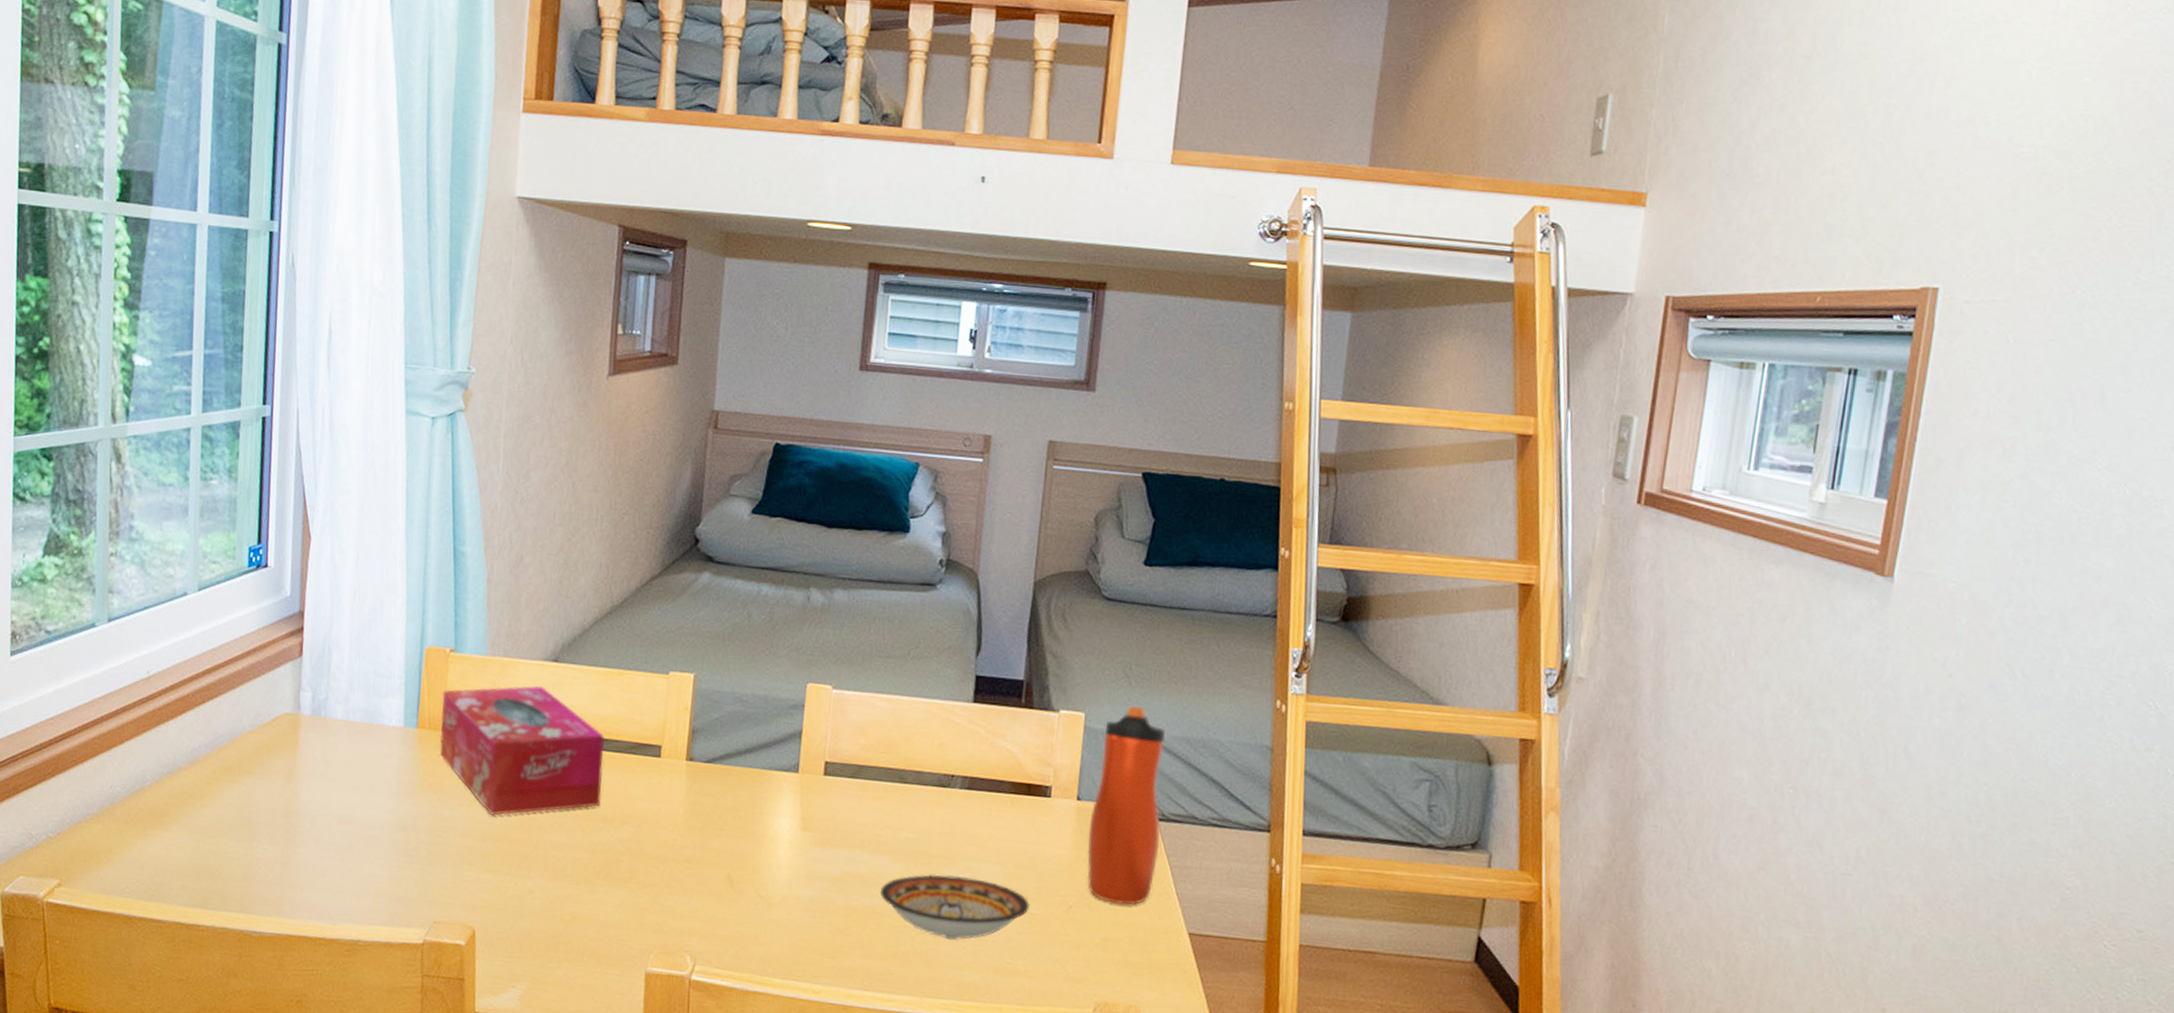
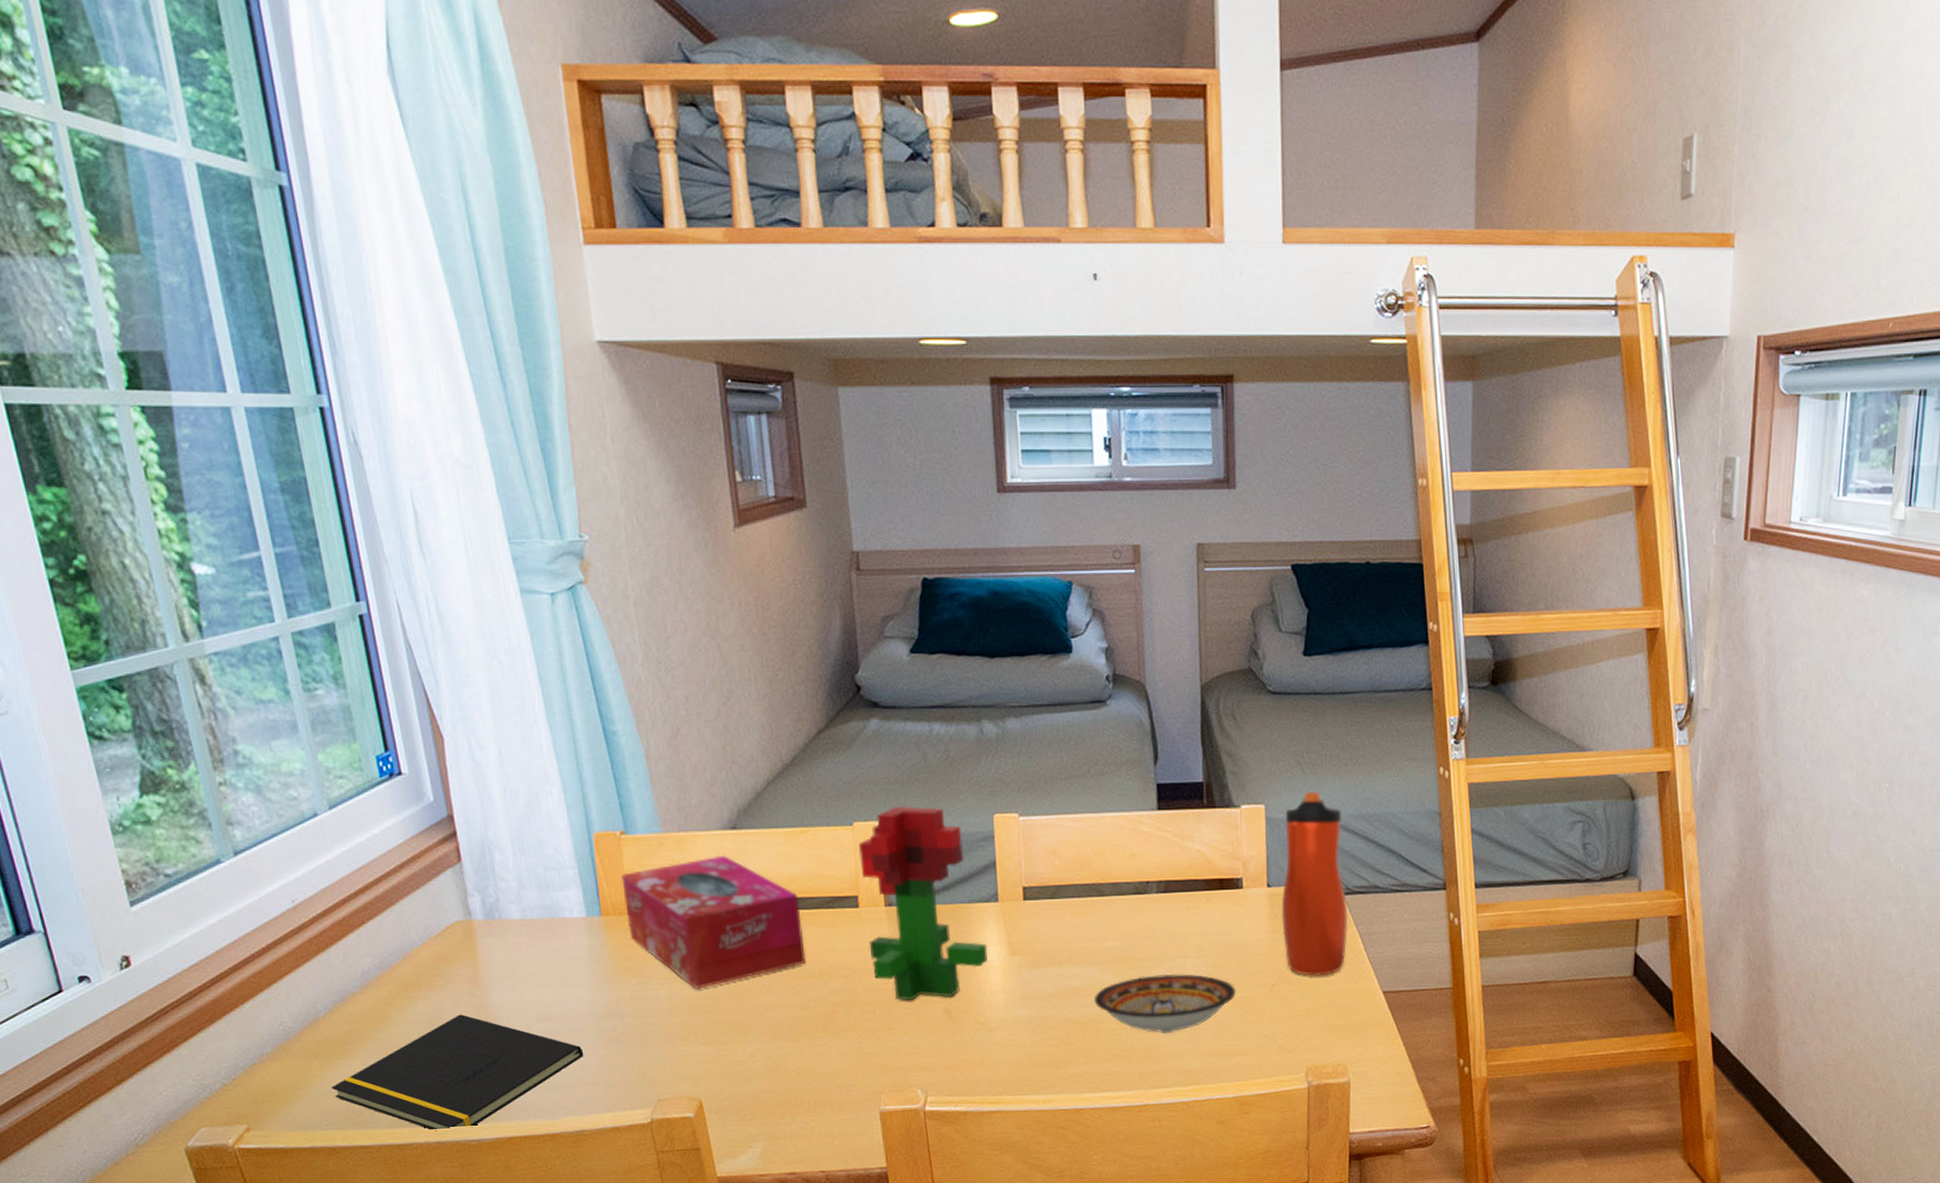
notepad: none [141,804,375,920] -> present [331,1014,584,1132]
plant: none [663,661,781,864] -> present [858,806,988,1001]

